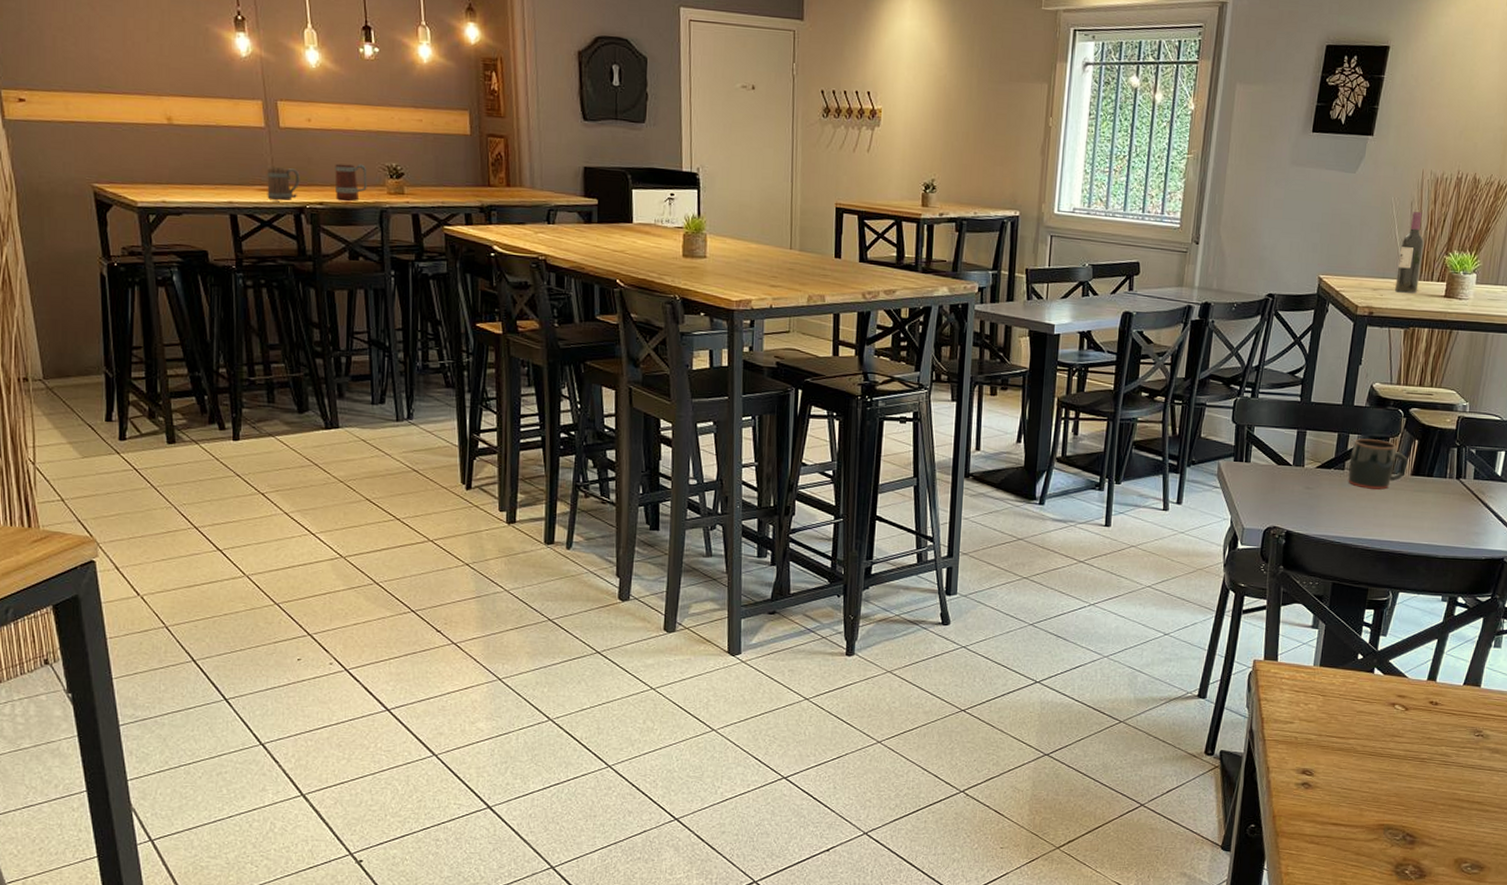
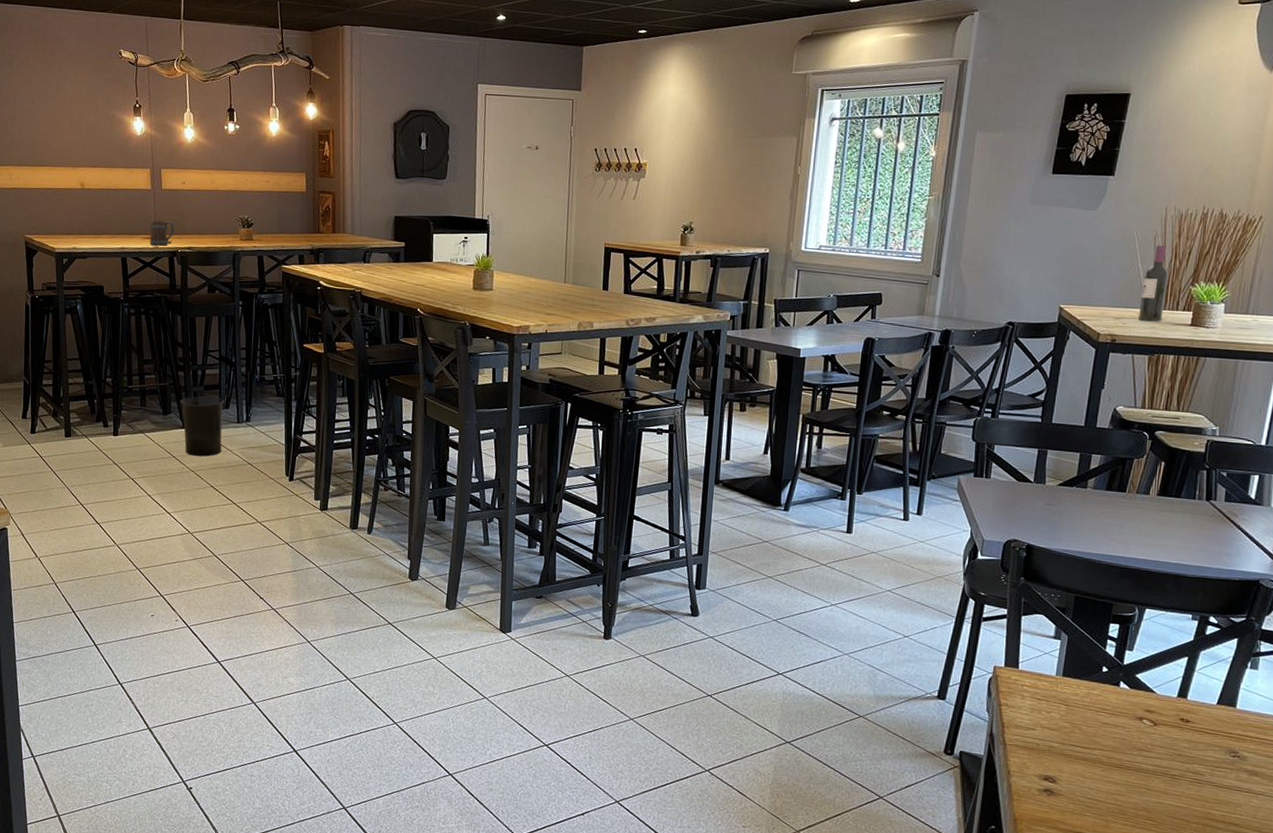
waste bin: none [320,389,379,463] -> present [180,396,225,457]
beer mug: present [335,163,367,201] -> none [200,216,226,246]
mug: present [1348,438,1408,490] -> none [1091,459,1154,508]

